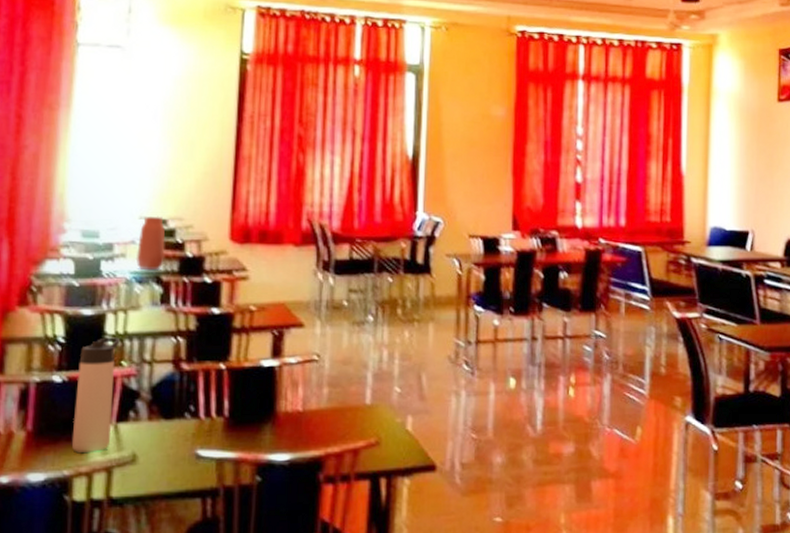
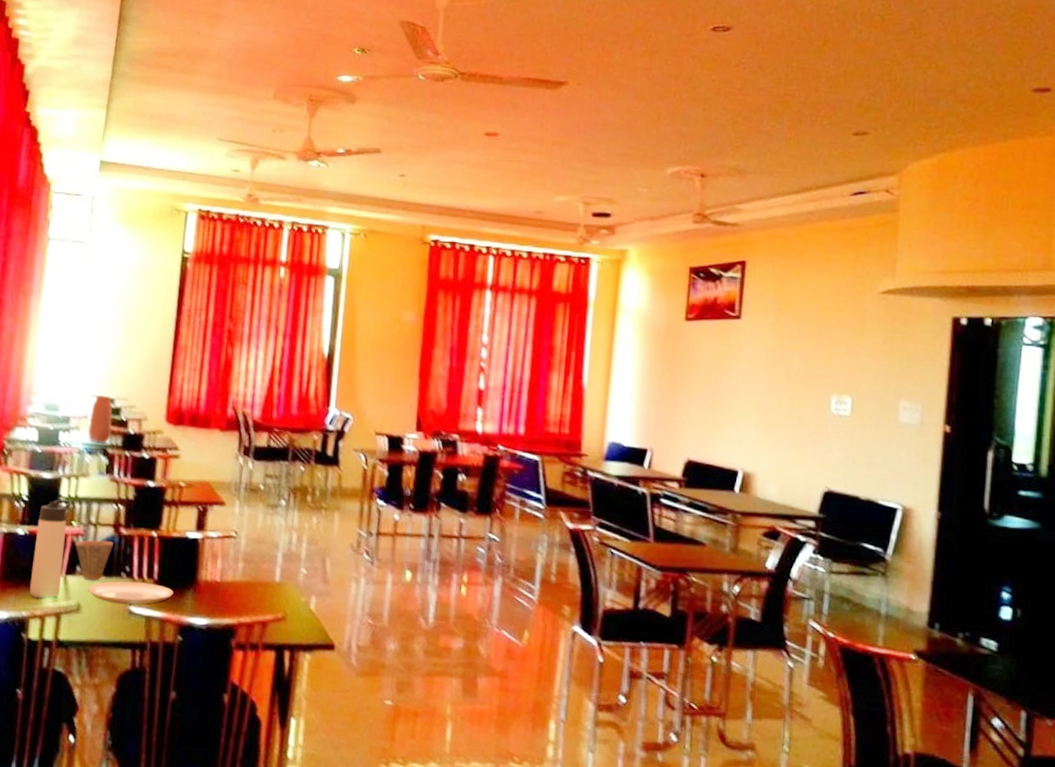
cup: none [127,378,173,426] -> present [75,539,113,581]
plate: none [144,421,248,448] -> present [87,581,173,605]

